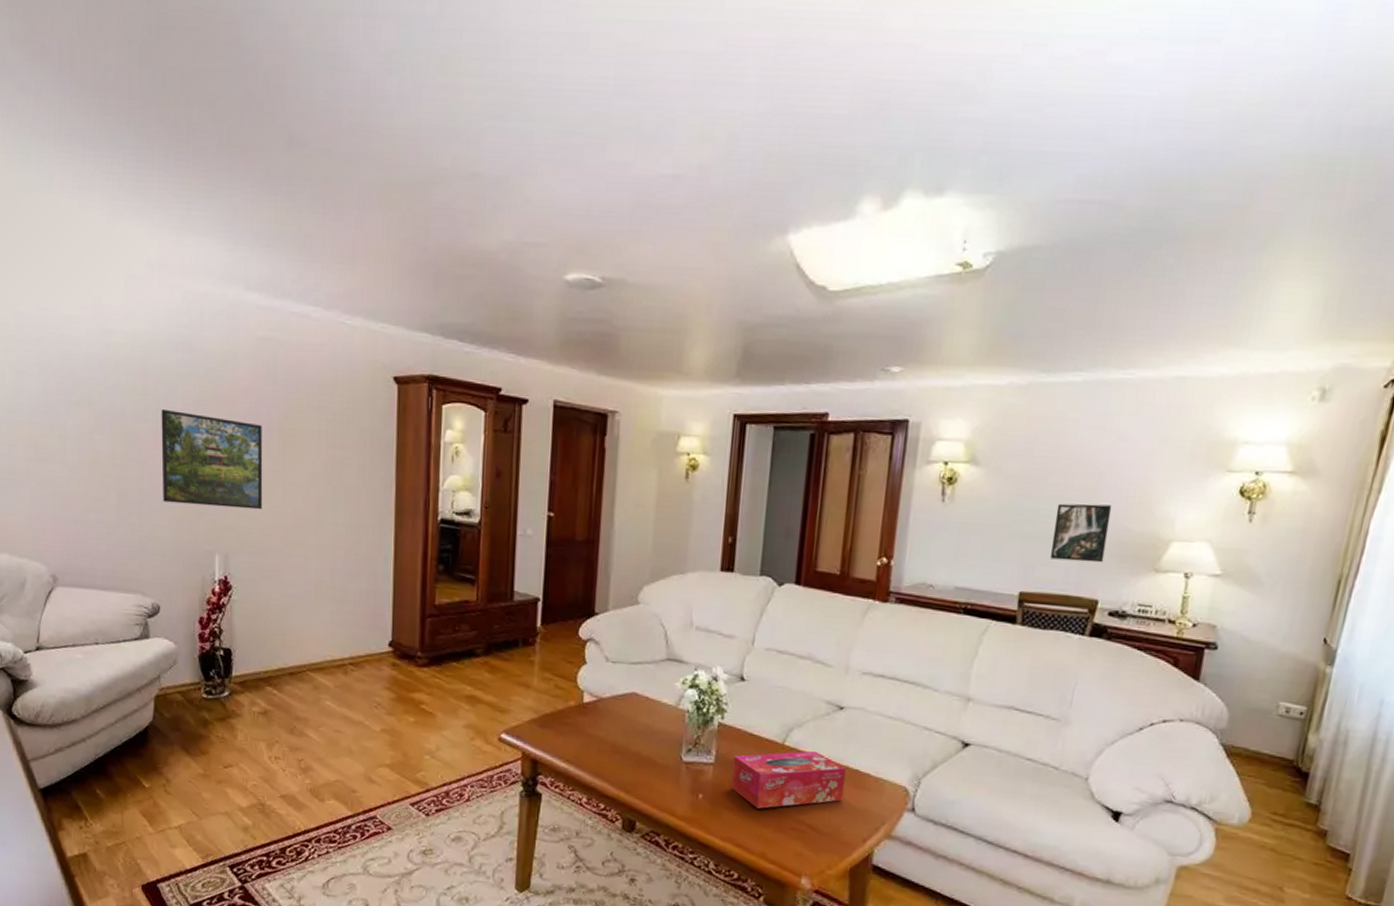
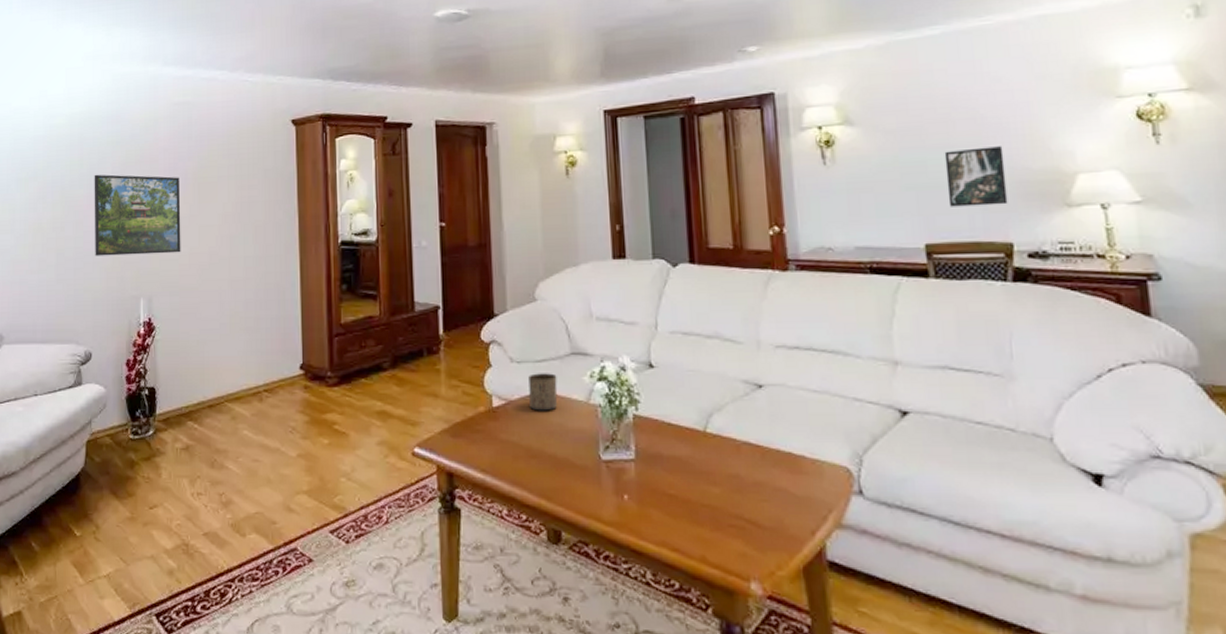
cup: none [620,674,650,712] -> present [528,373,558,411]
tissue box: present [731,750,846,809] -> none [655,435,780,506]

